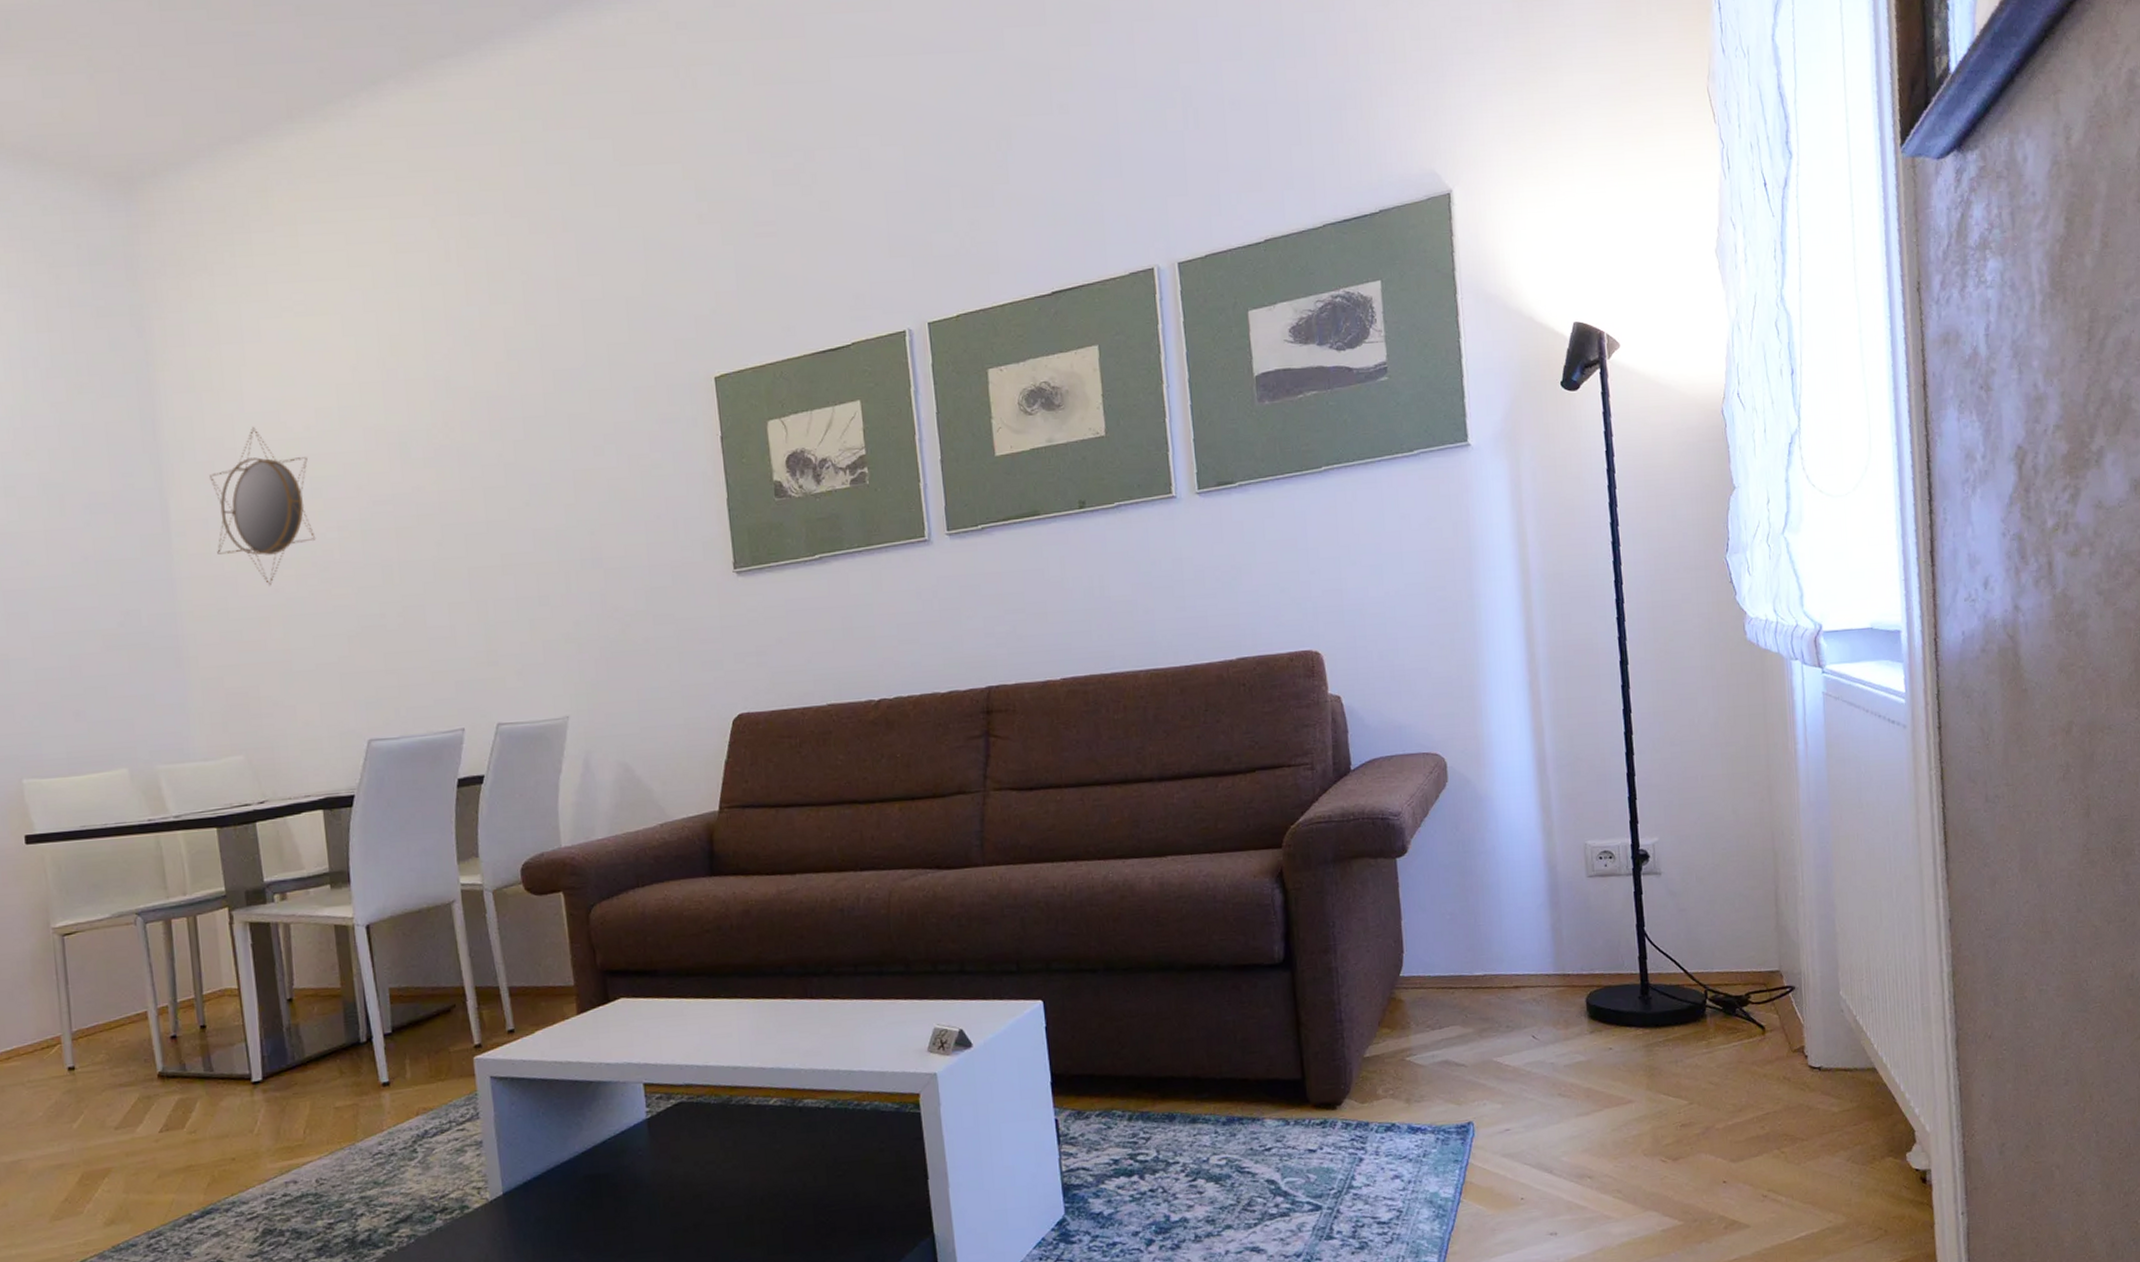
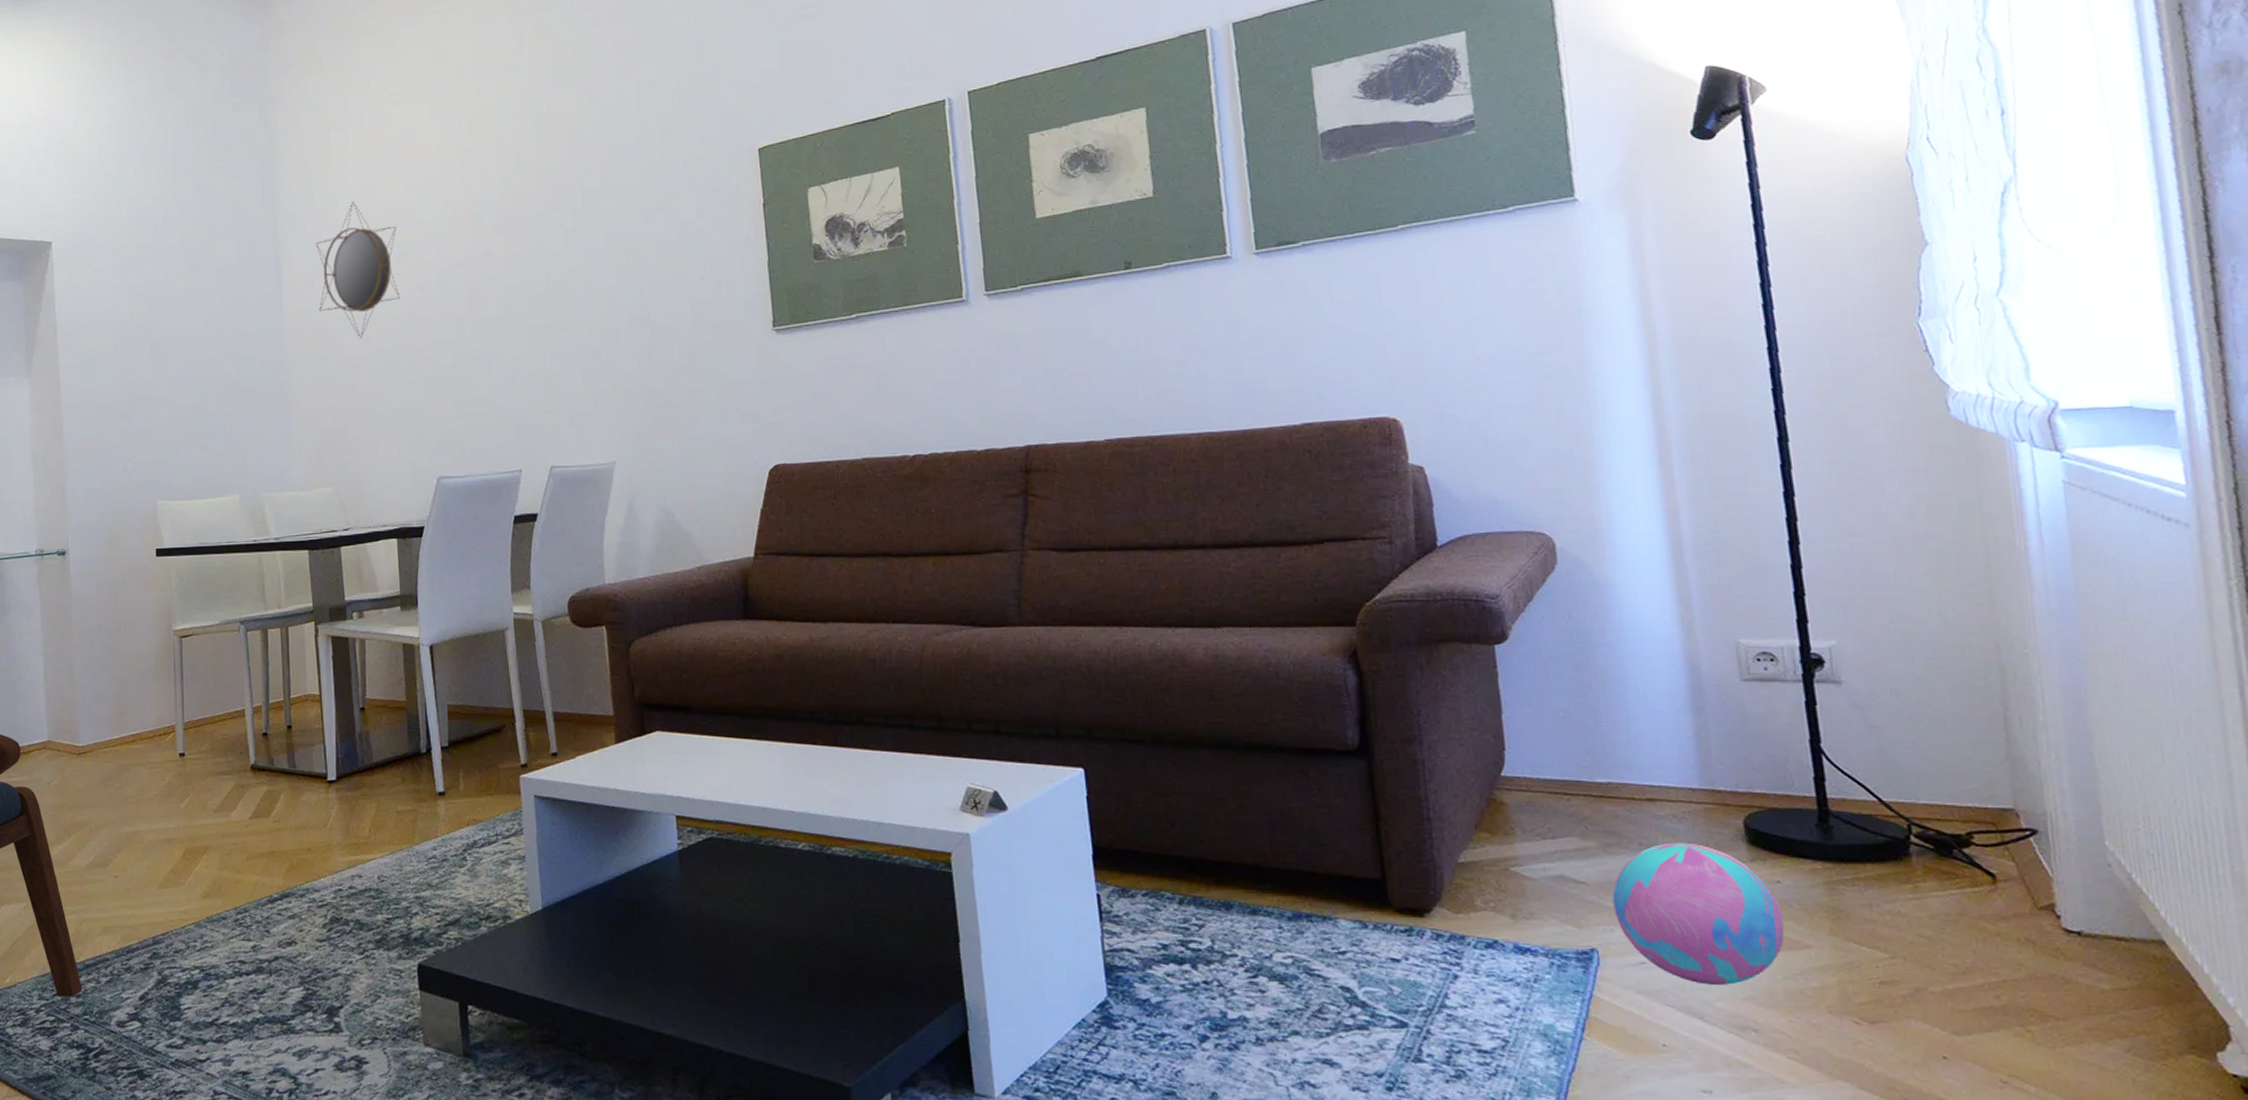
decorative ball: none [1485,1022,1613,1143] -> present [1612,844,1784,985]

